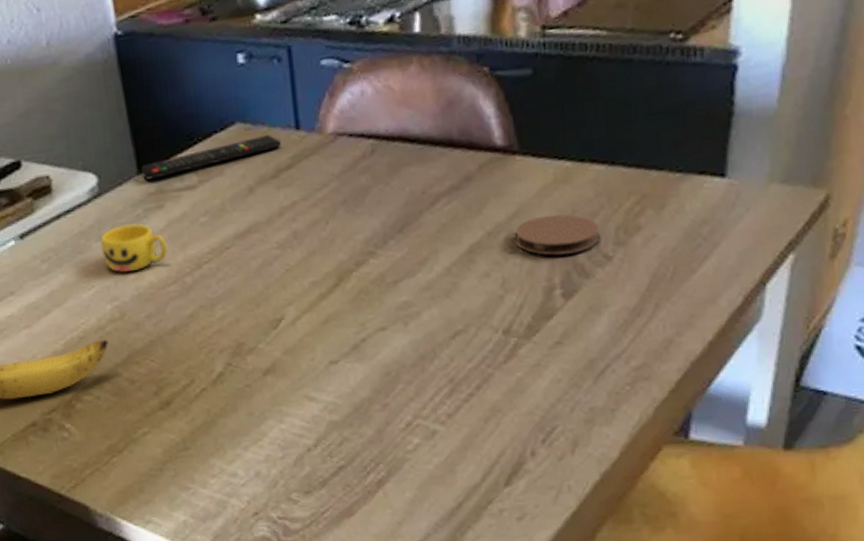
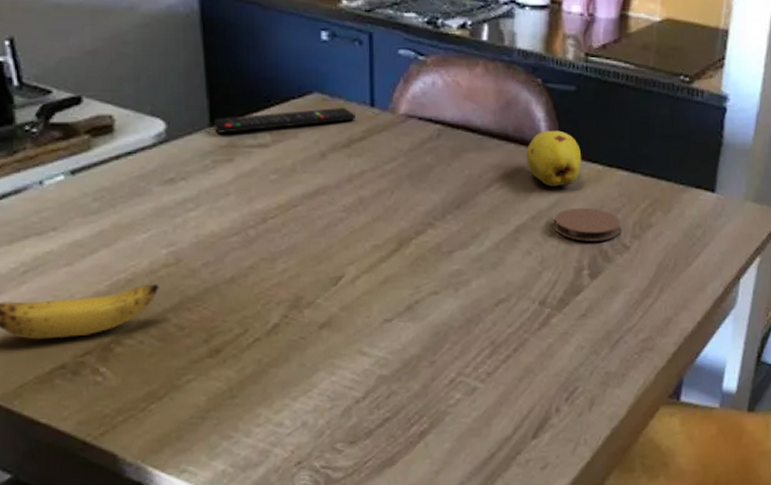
cup: present [100,223,168,272] -> none [161,173,234,218]
fruit: none [476,126,545,195] -> present [527,130,582,187]

